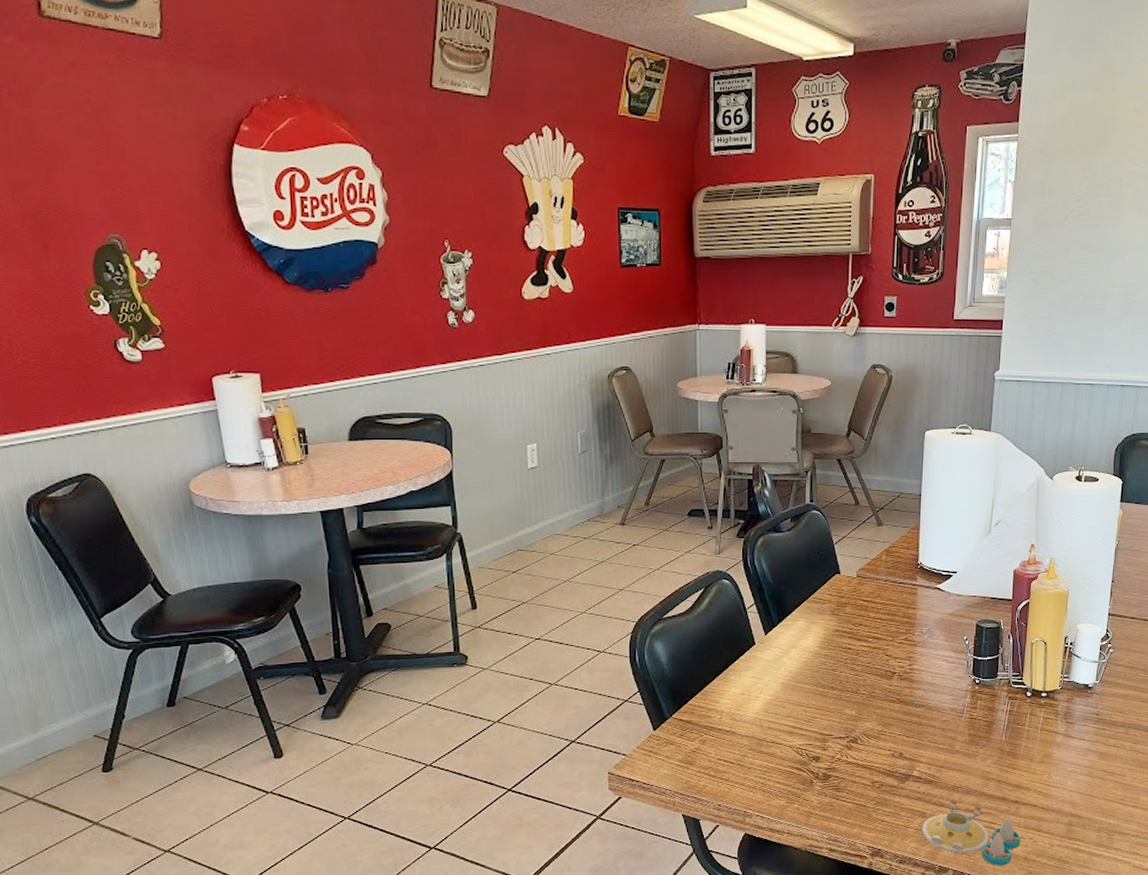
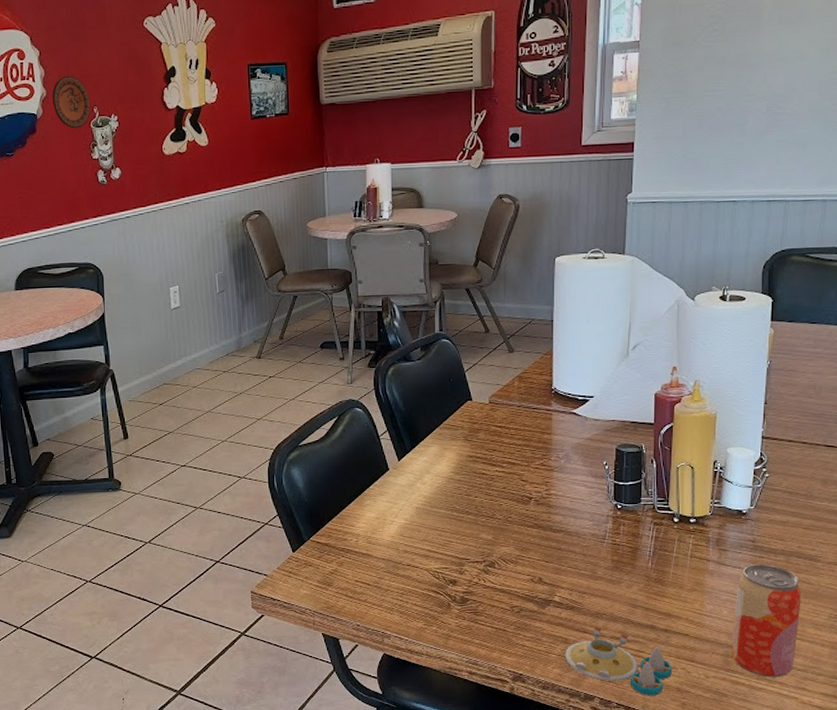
decorative plate: none [396,202,442,263] -> present [52,75,91,129]
beverage can: none [1074,736,1138,844] -> present [731,564,802,677]

